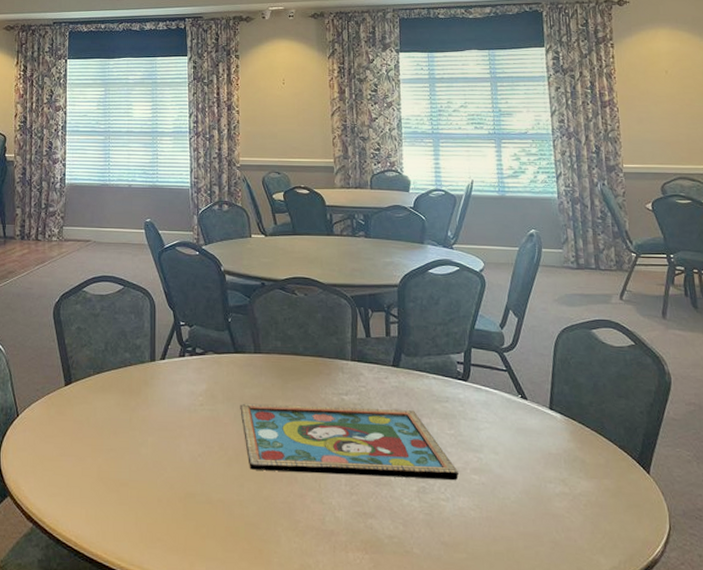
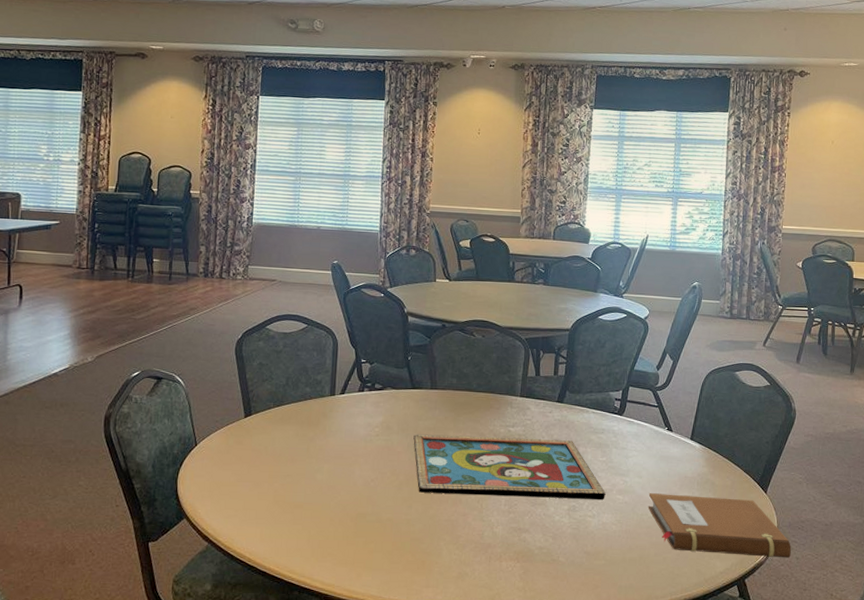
notebook: none [508,473,691,556] -> present [648,493,791,559]

